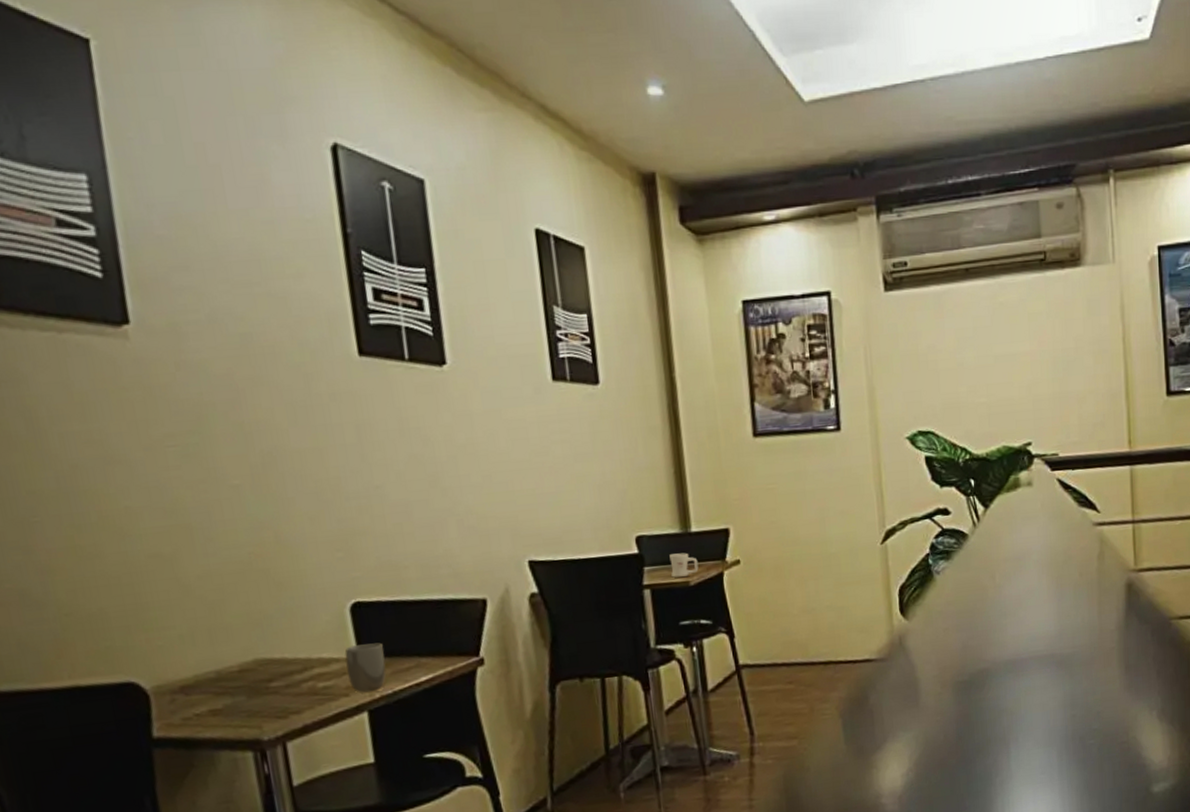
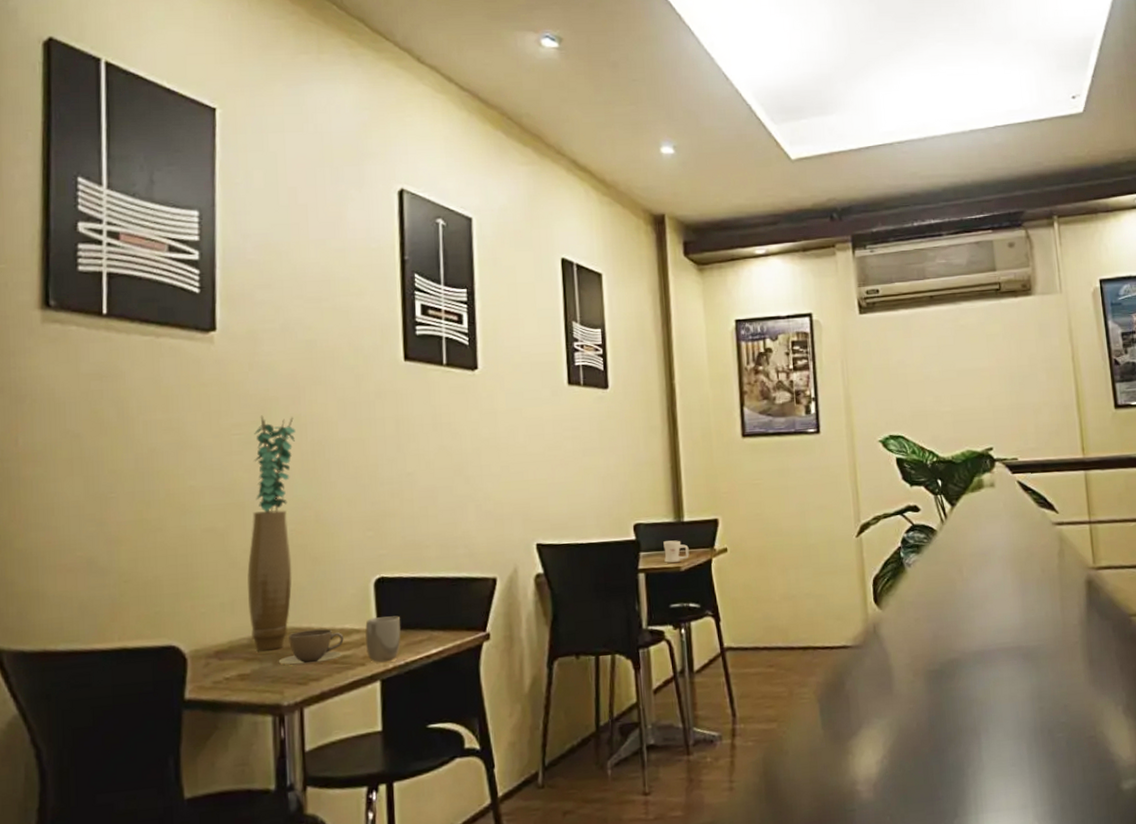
vase: none [191,423,259,685] -> present [247,415,296,651]
teacup: none [251,658,323,700] -> present [278,628,344,666]

